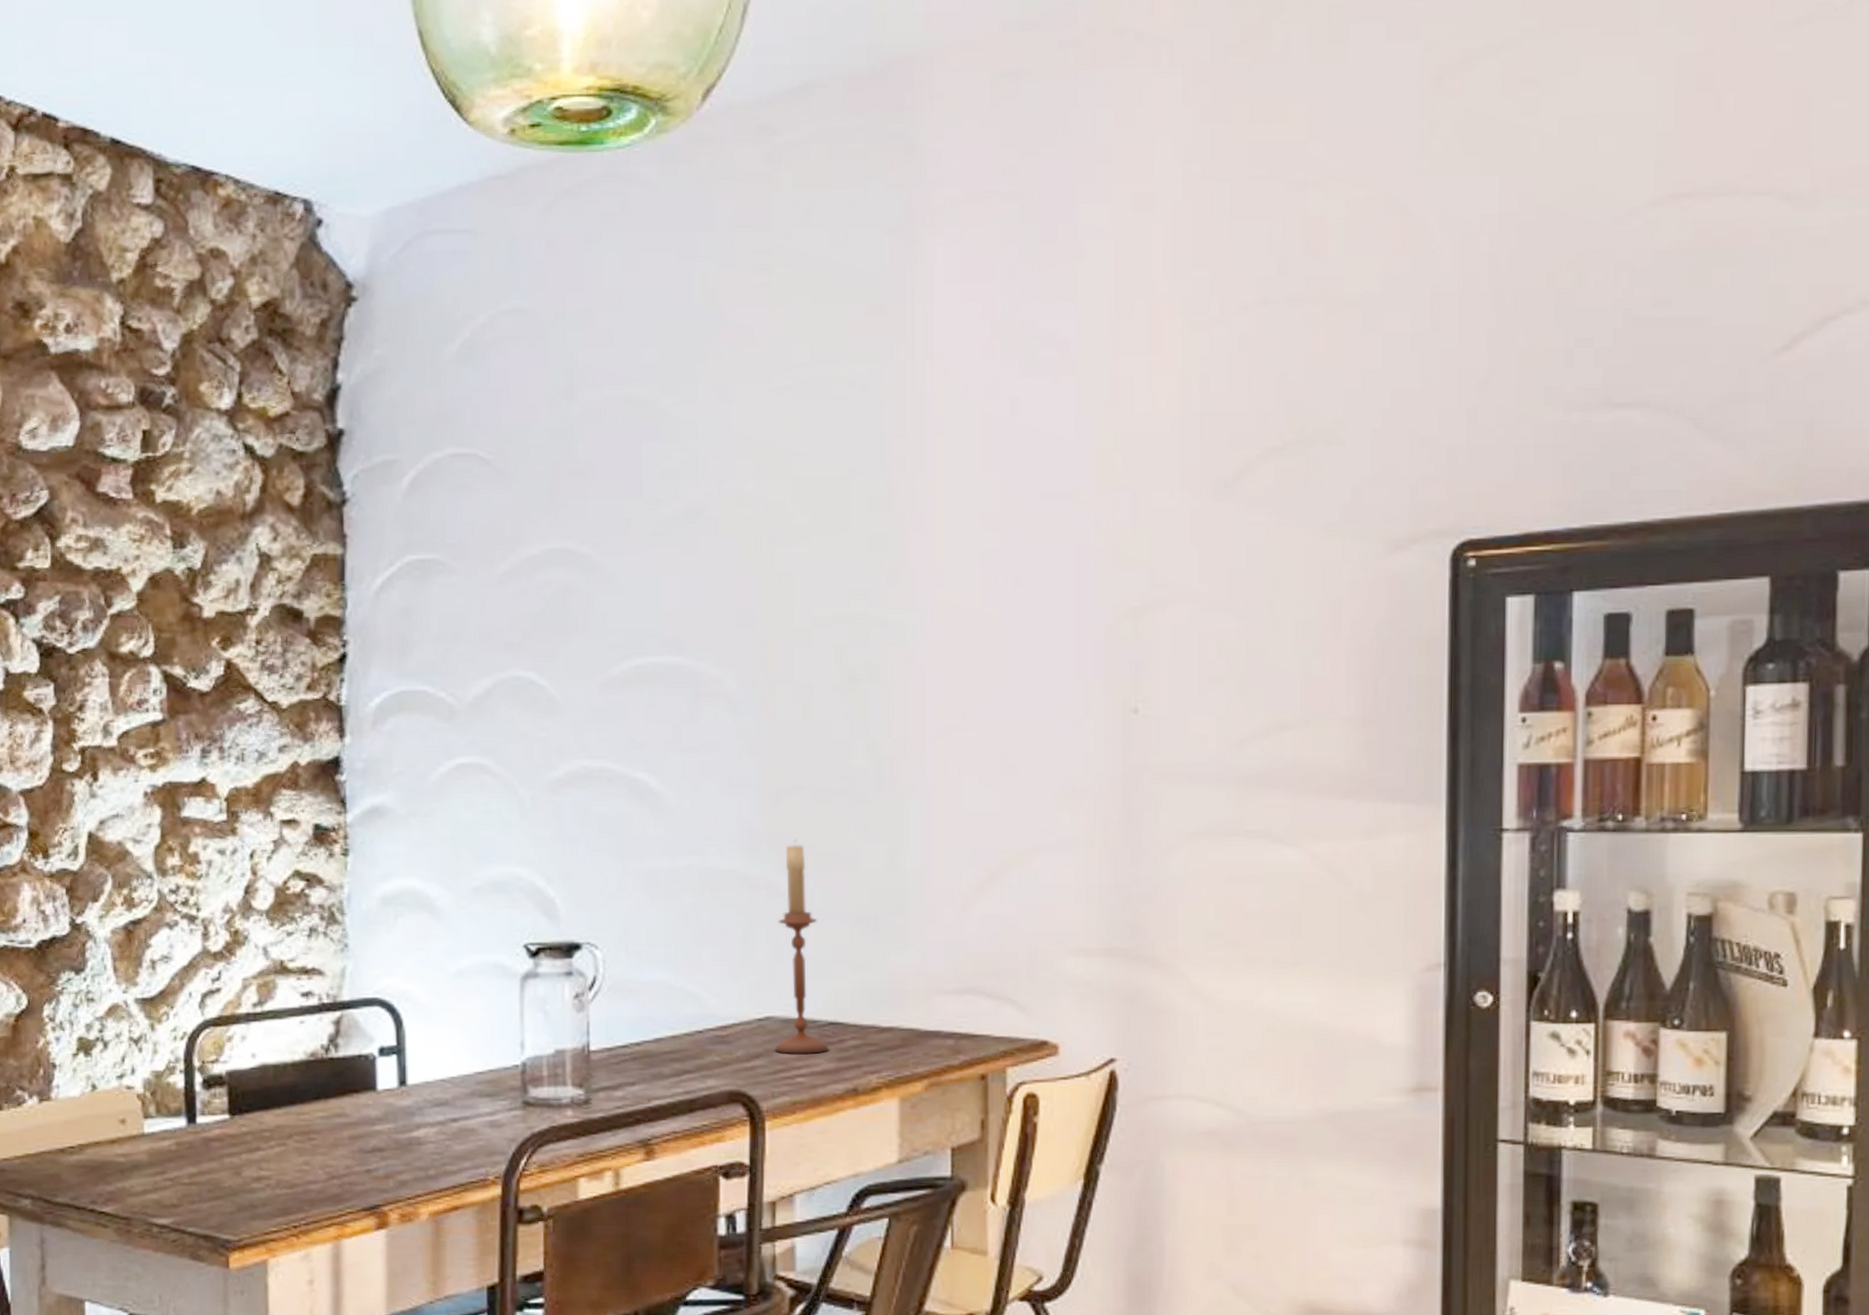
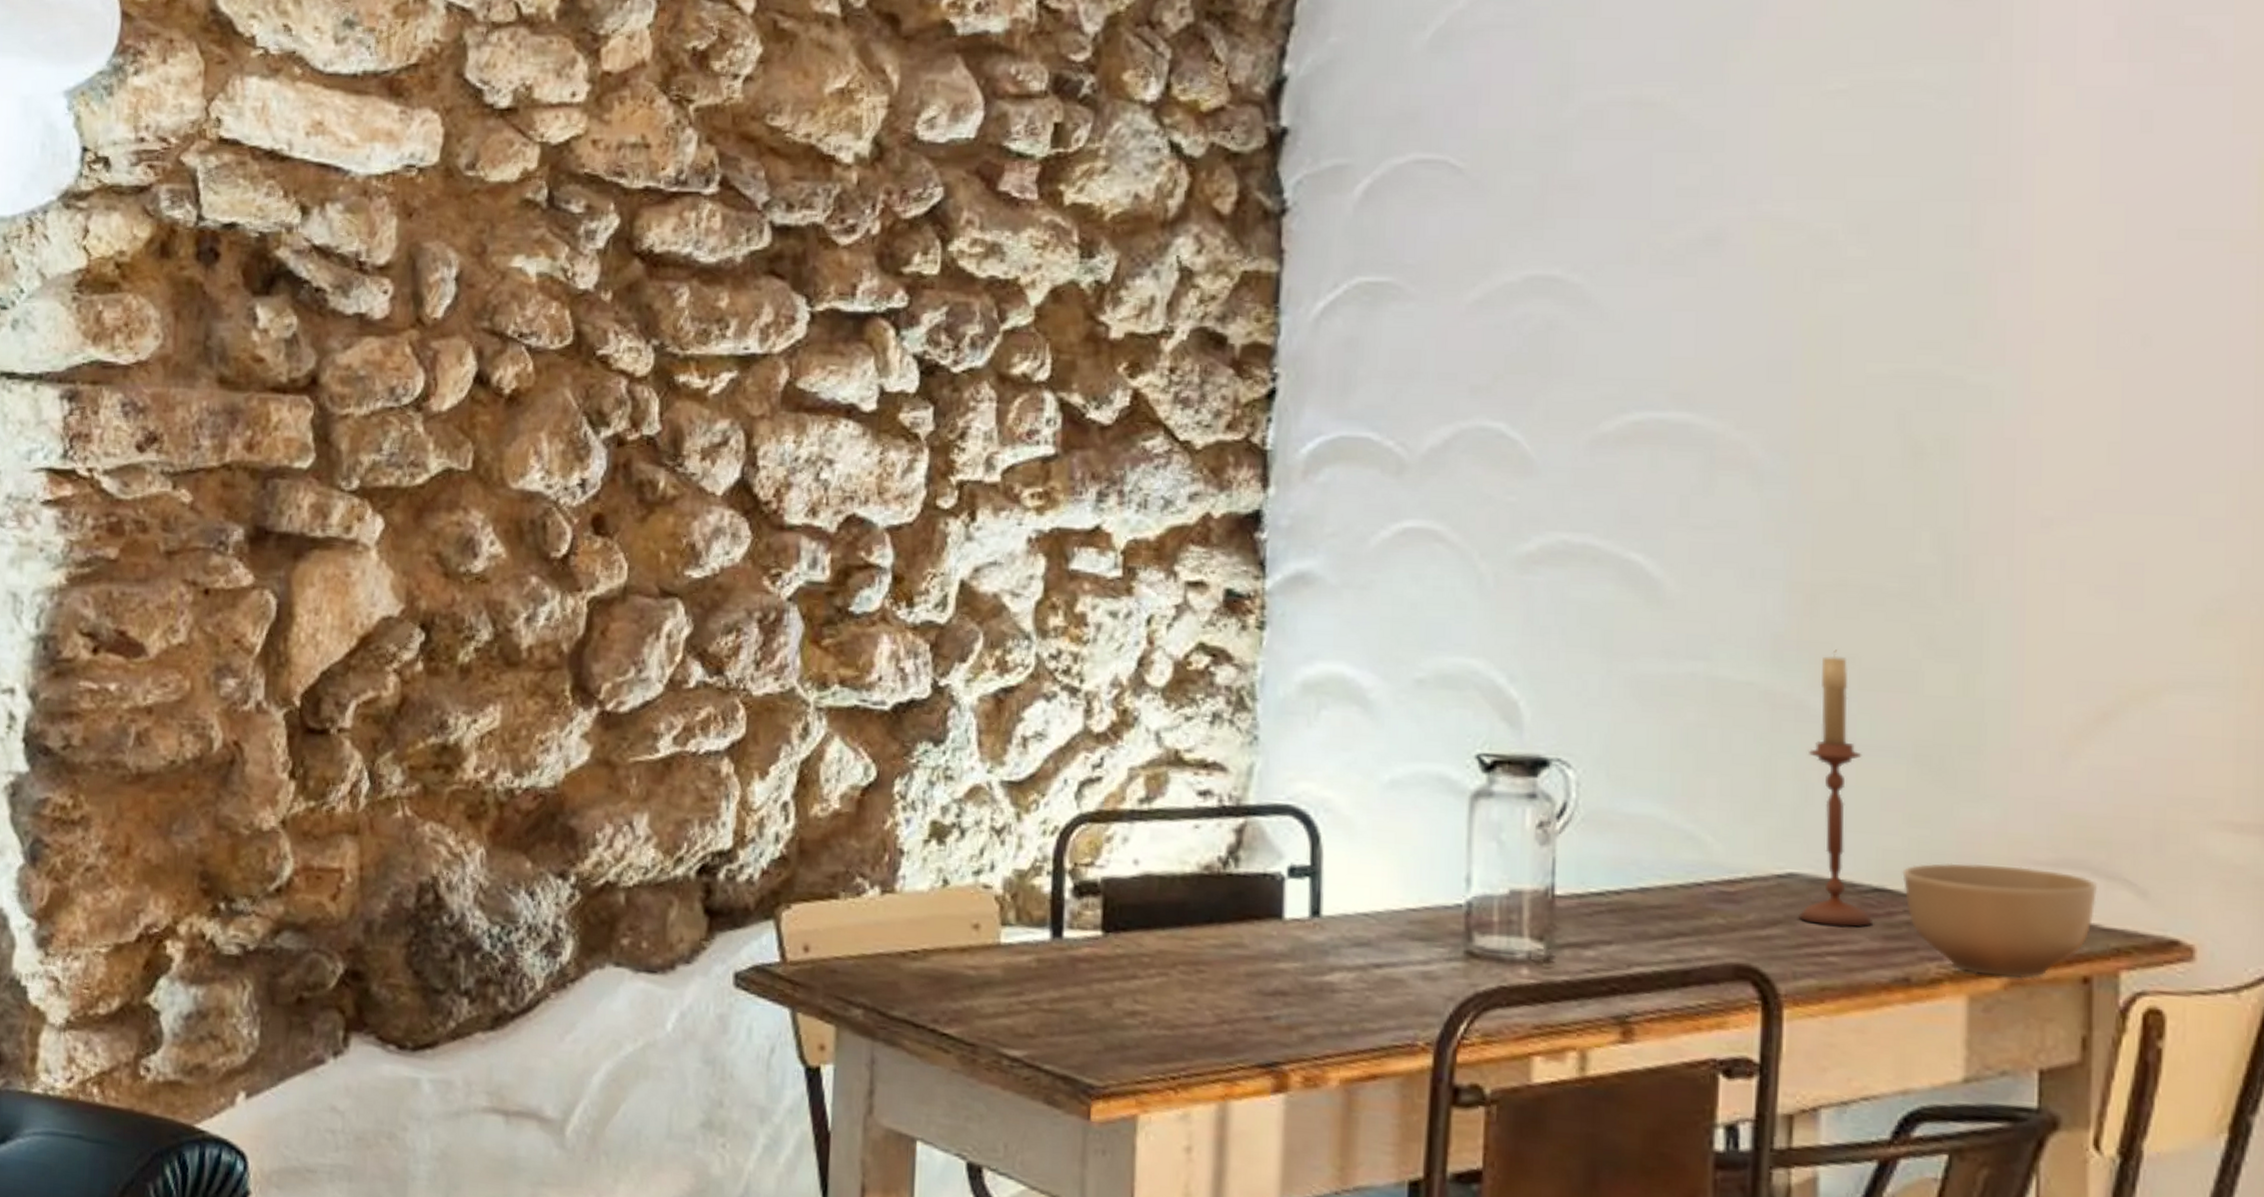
bowl: none [850,996,989,1080] -> present [1902,863,2097,977]

